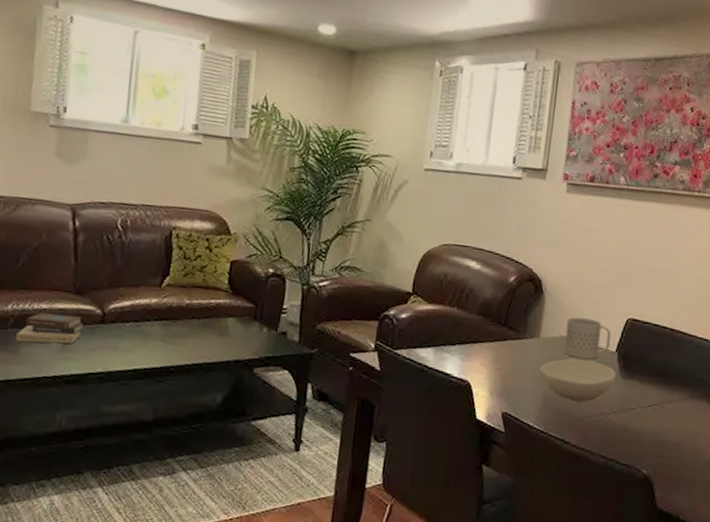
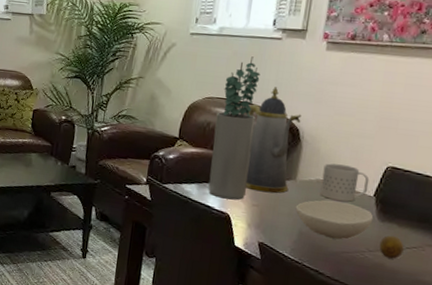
vase: none [446,197,501,365] -> present [208,56,261,200]
coffee pot: none [486,232,544,354] -> present [245,87,302,193]
fruit: none [622,393,646,420] -> present [379,235,404,259]

